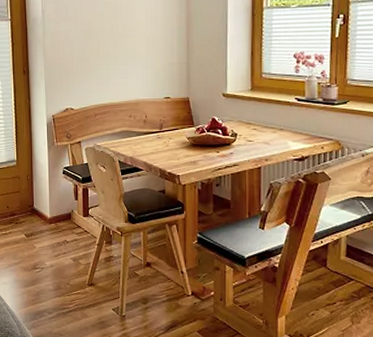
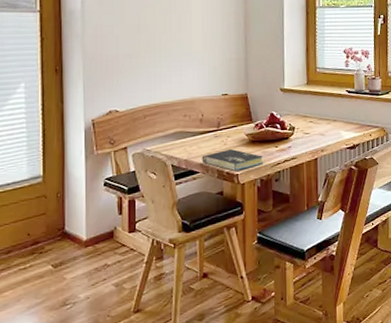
book: none [145,150,204,173] -> present [201,148,263,172]

